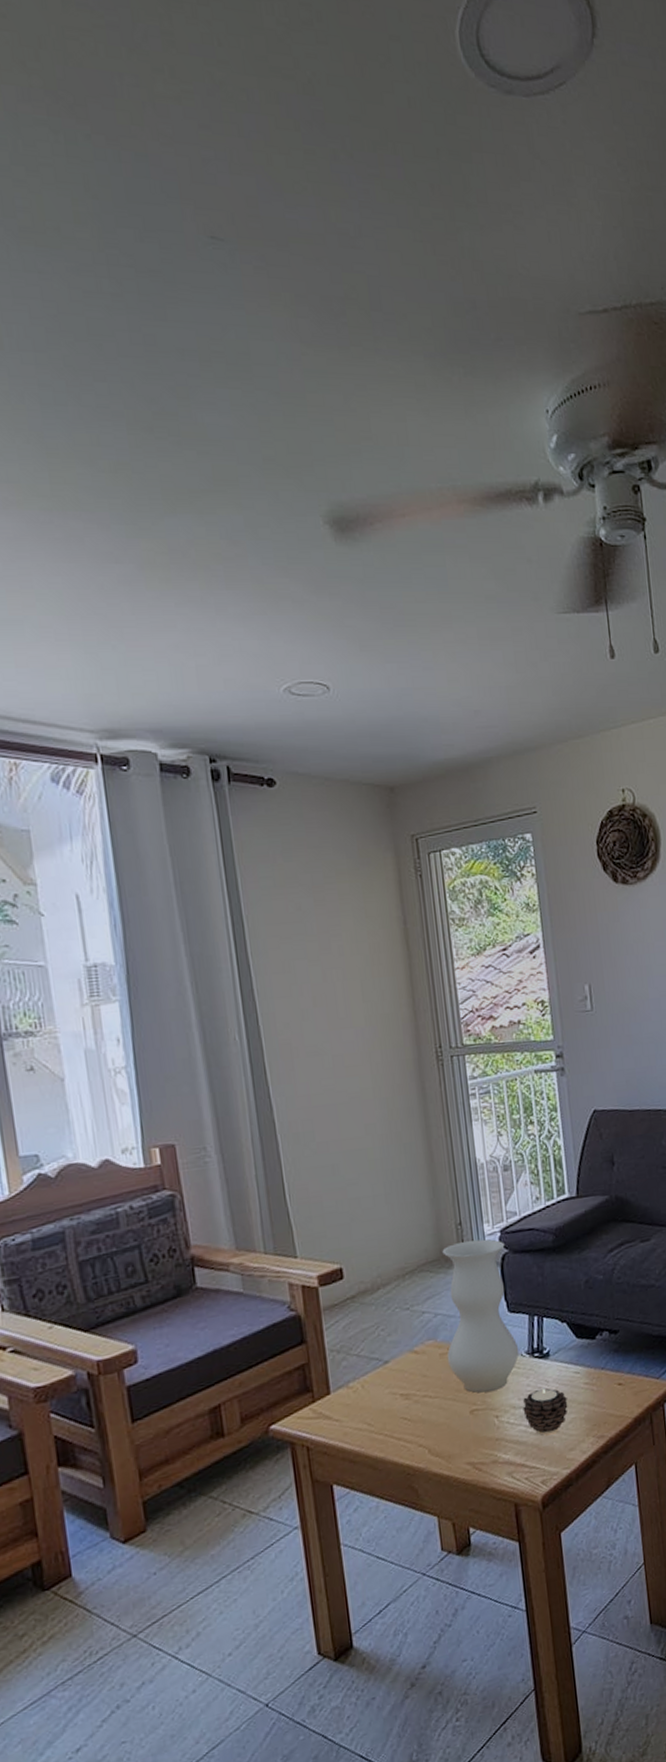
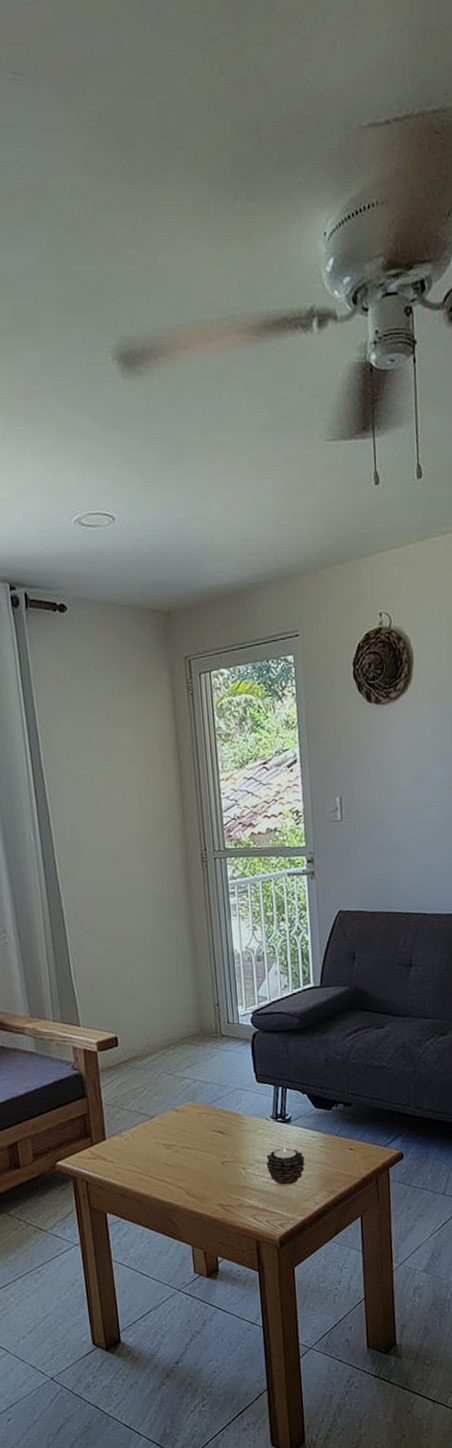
vase: present [442,1239,519,1393] -> none [202,1019,265,1148]

